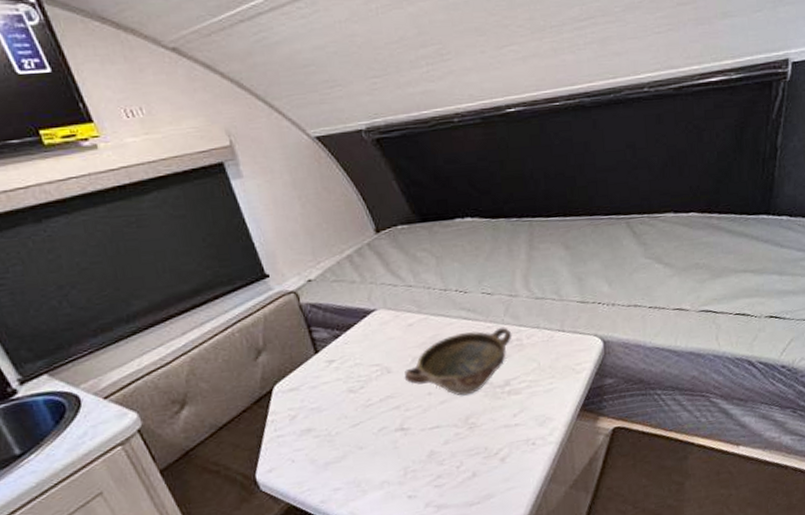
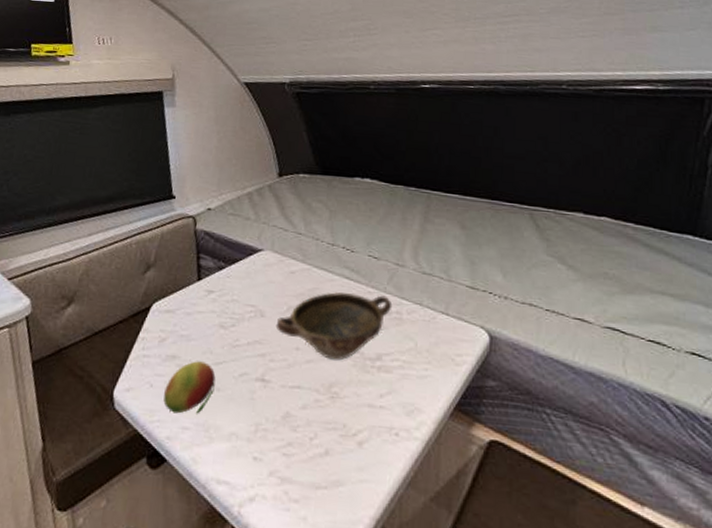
fruit: none [307,427,357,480] -> present [163,361,216,414]

